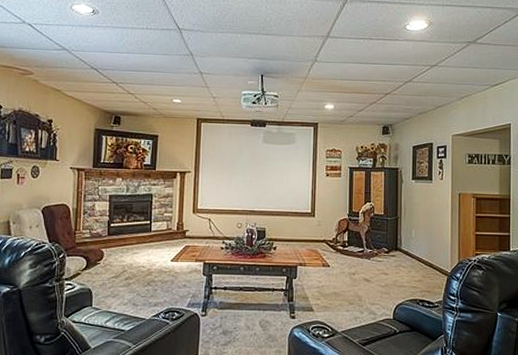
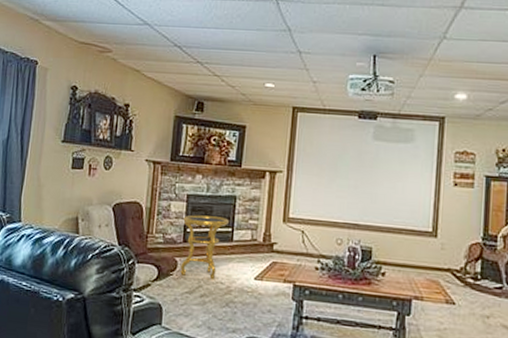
side table: none [106,212,147,265] -> present [180,215,229,280]

